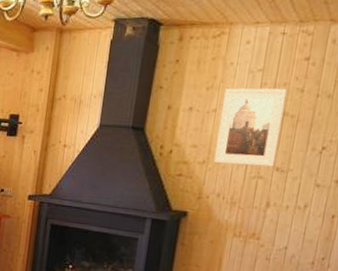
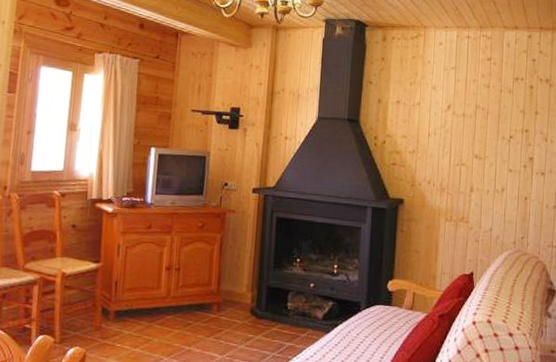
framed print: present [213,88,287,167] -> none [422,83,476,155]

